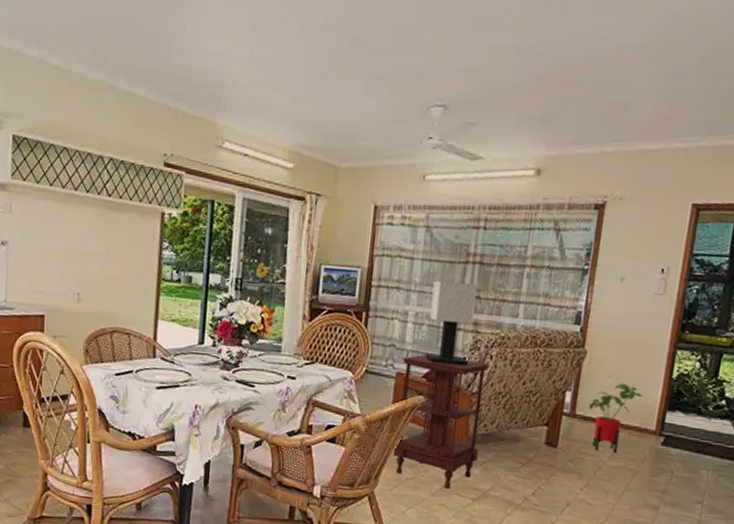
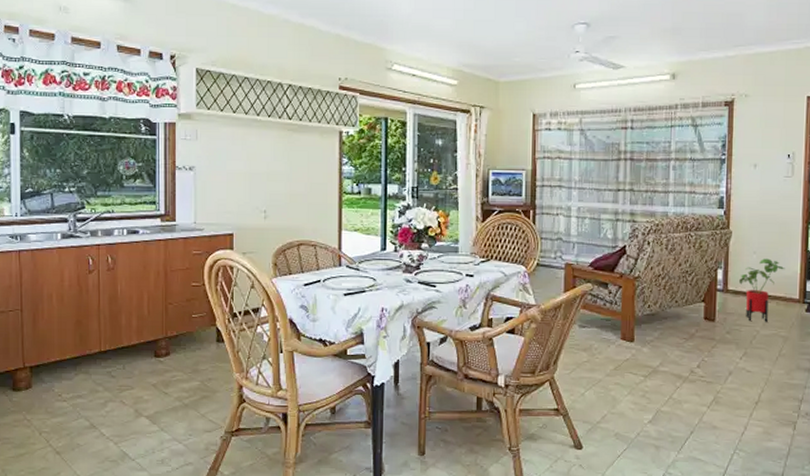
side table: present [393,354,491,489] -> none [568,245,649,368]
table lamp: present [425,281,477,366] -> none [590,177,630,253]

